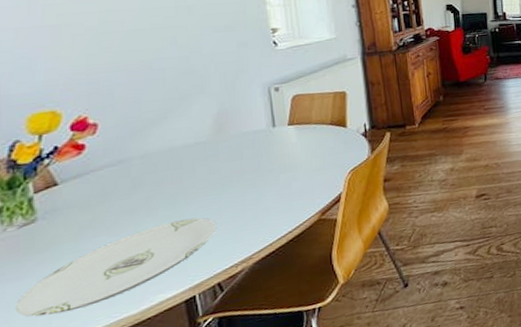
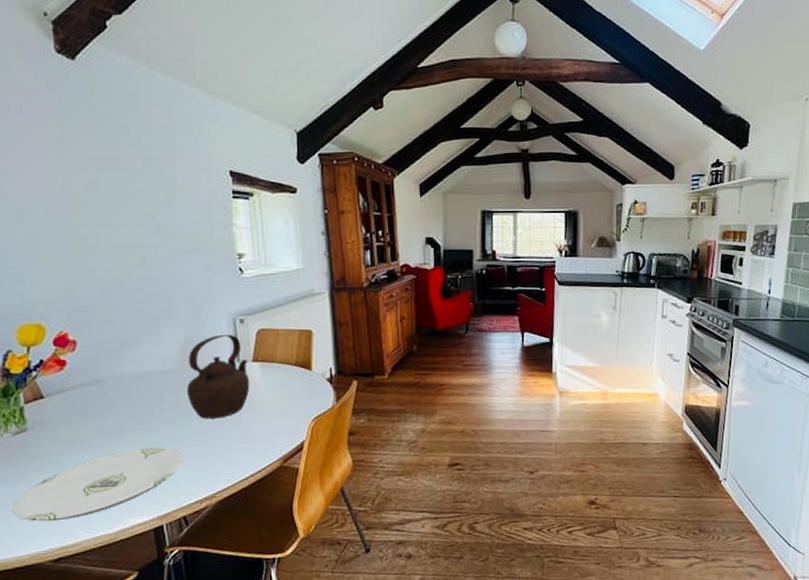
teapot: none [221,102,286,185] -> present [187,335,250,419]

